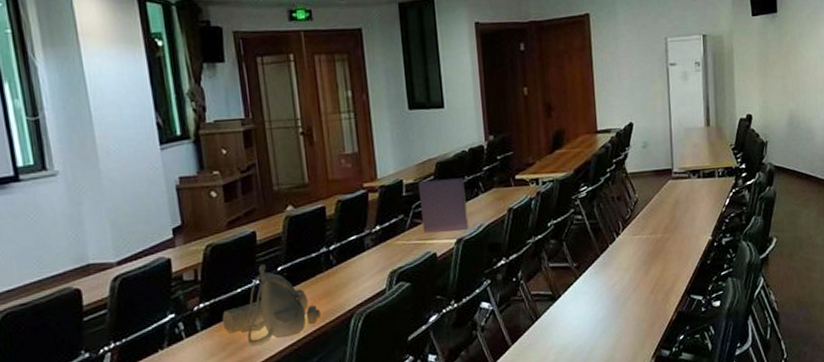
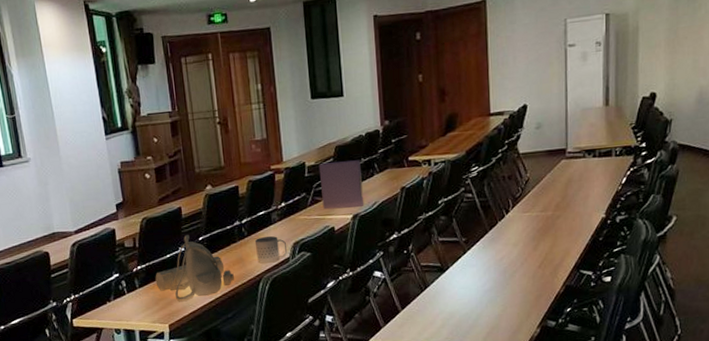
mug: none [344,264,384,298] -> present [254,236,288,265]

